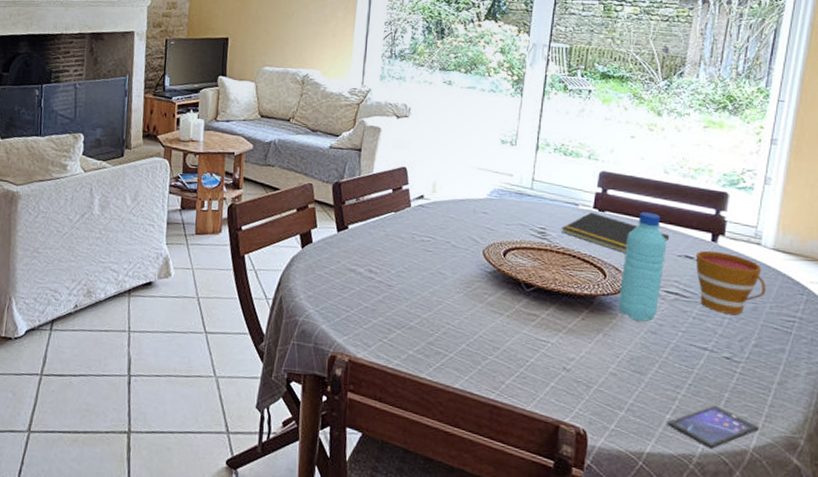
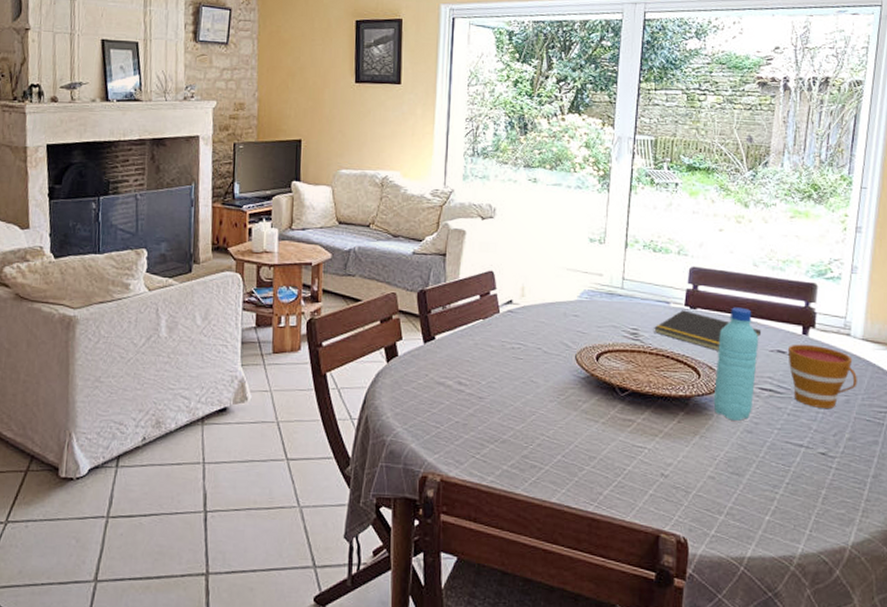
smartphone: present [667,405,760,449] -> none [766,502,858,548]

